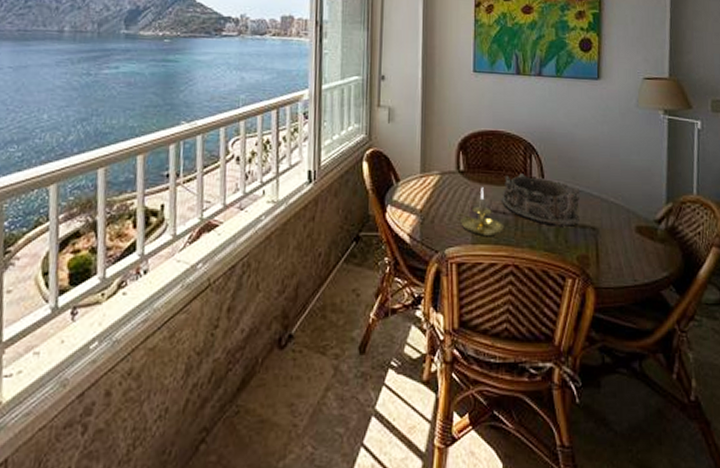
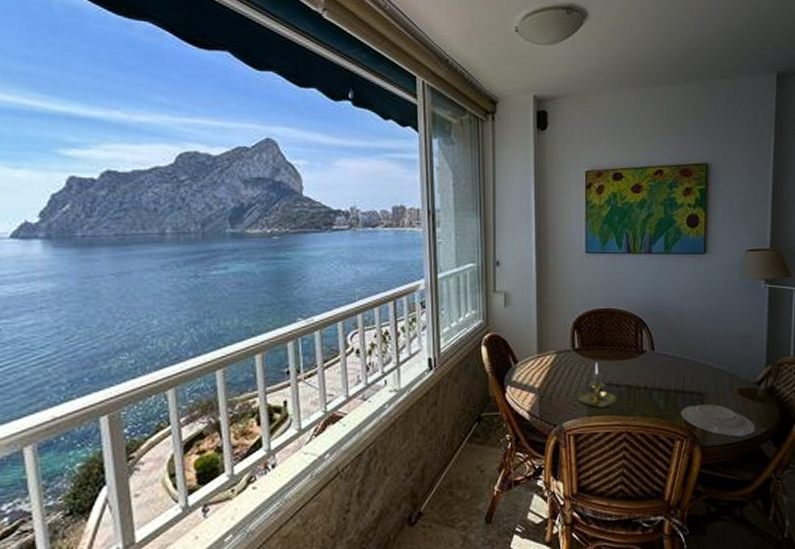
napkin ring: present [502,173,580,226] -> none [615,347,687,394]
plate: none [572,241,655,280] -> present [680,404,755,437]

